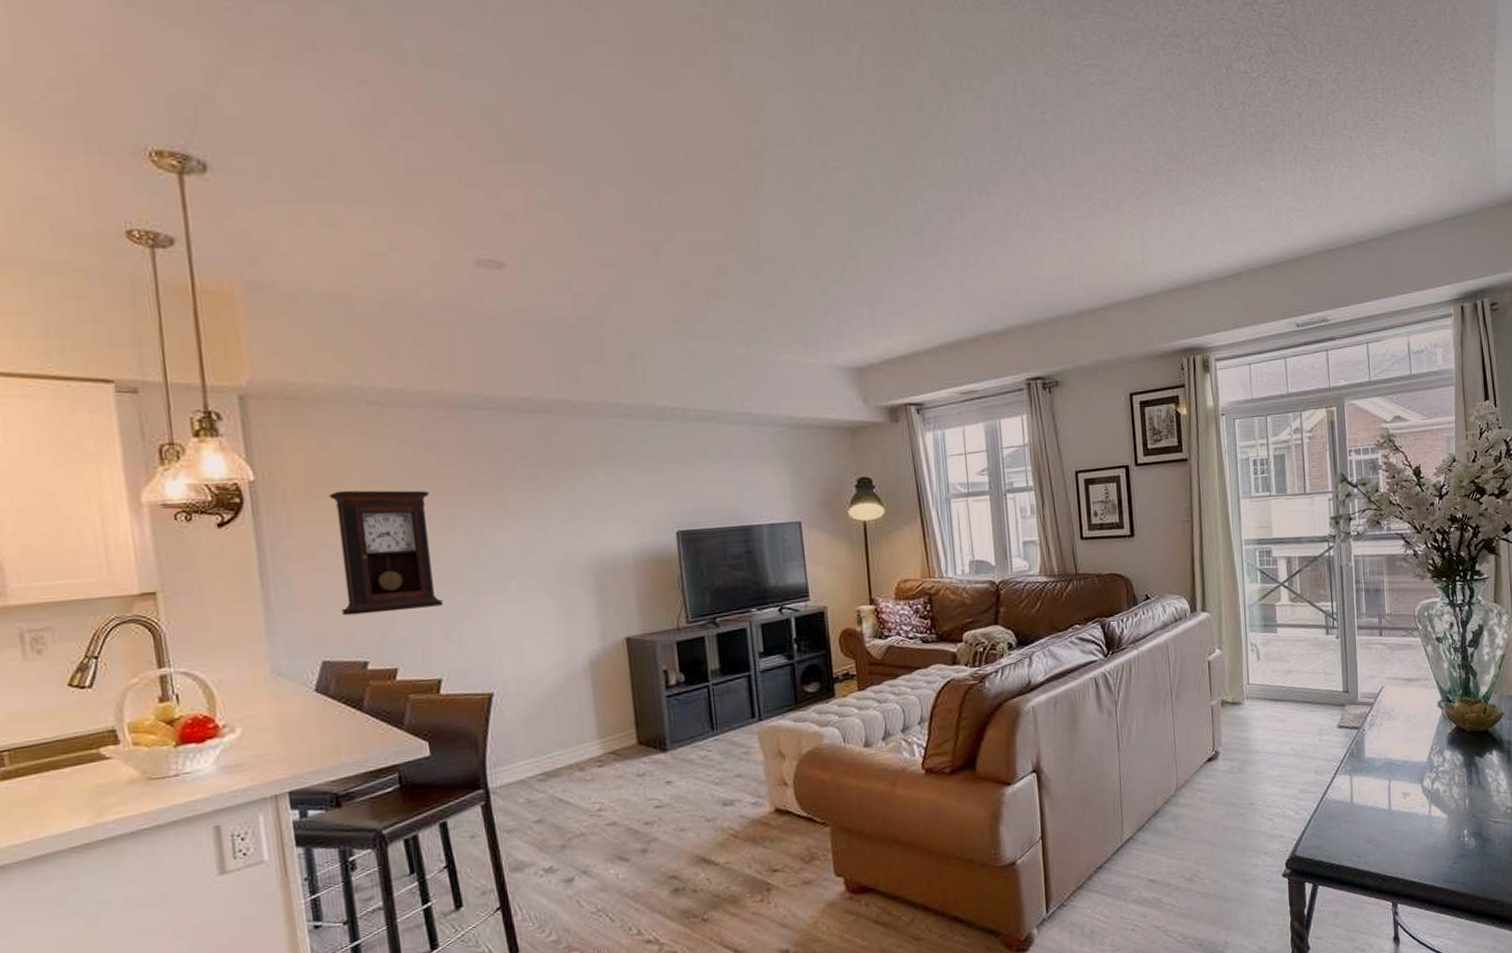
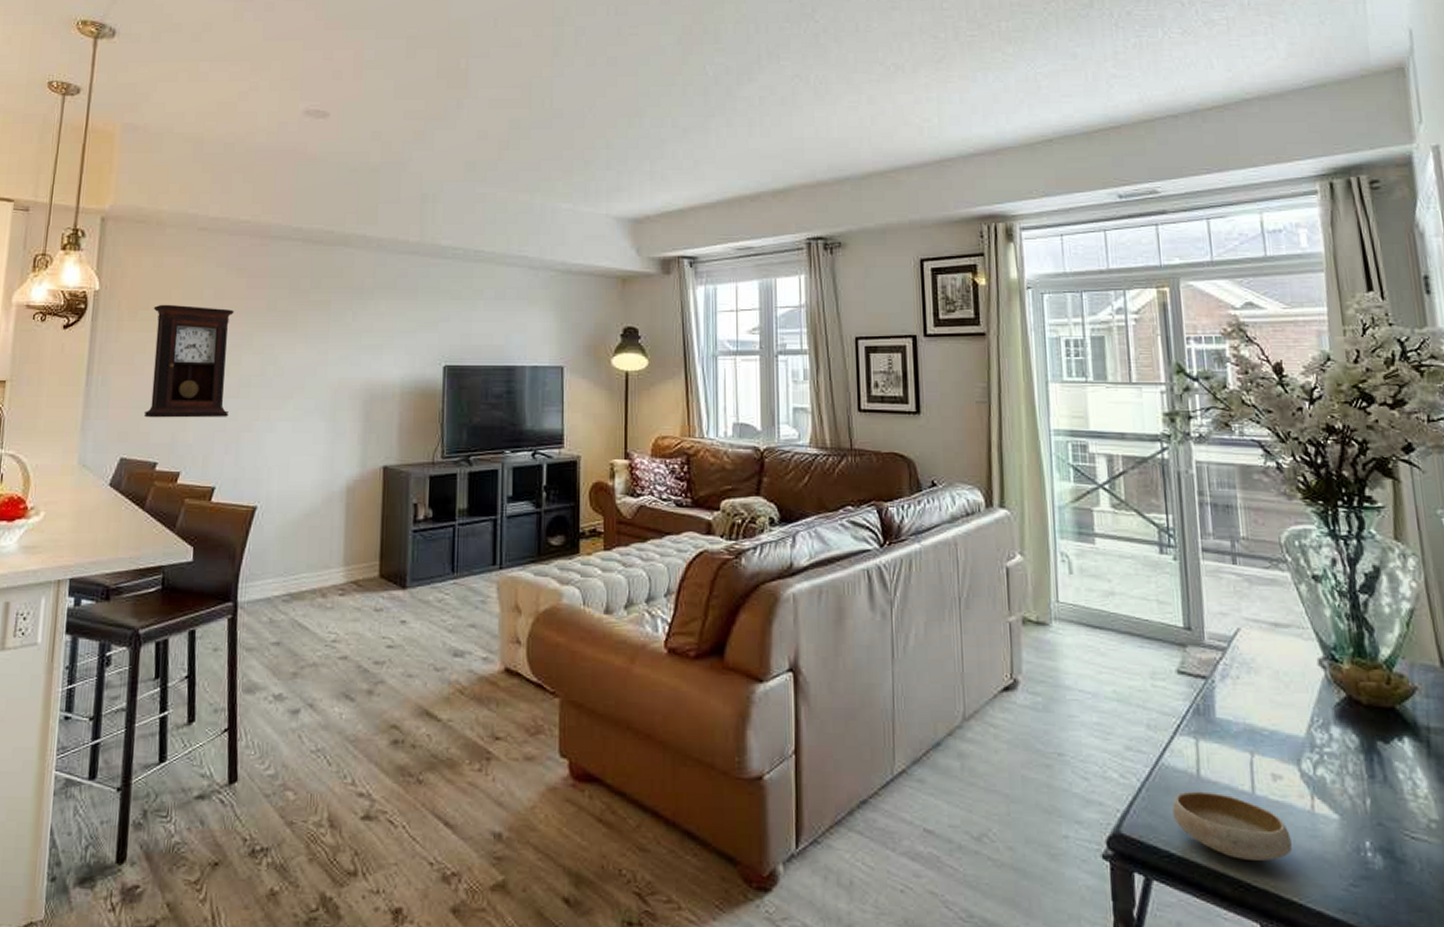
bowl: none [1333,813,1415,859] -> present [1172,791,1292,861]

